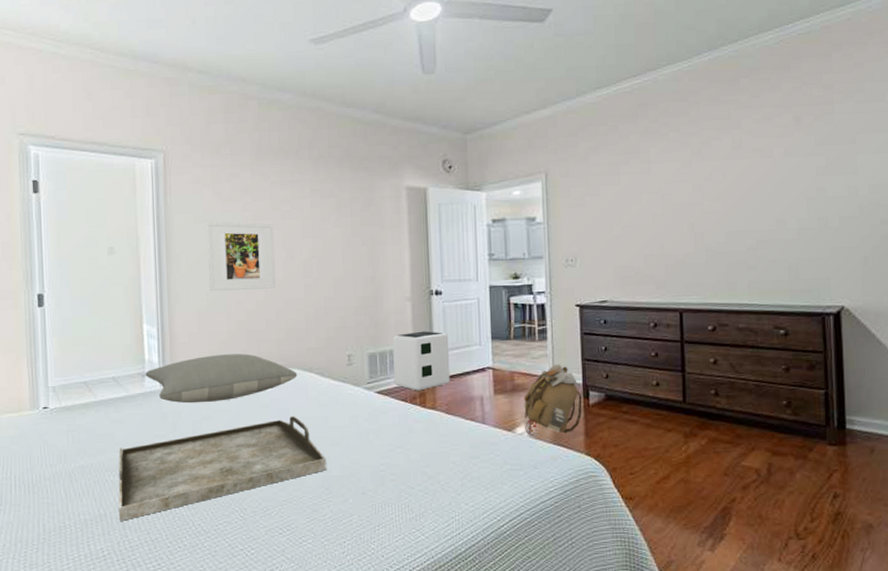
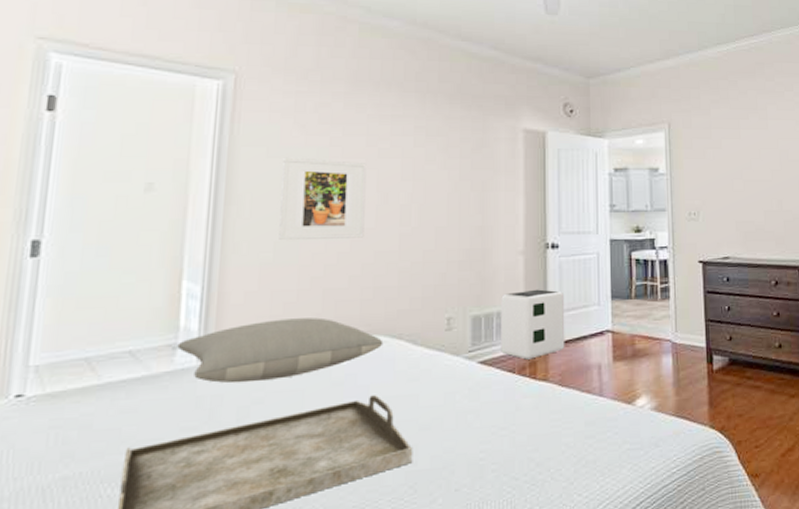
backpack: present [524,364,582,436] -> none [645,325,706,409]

